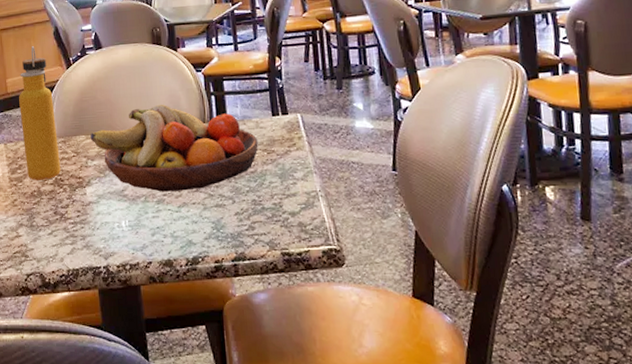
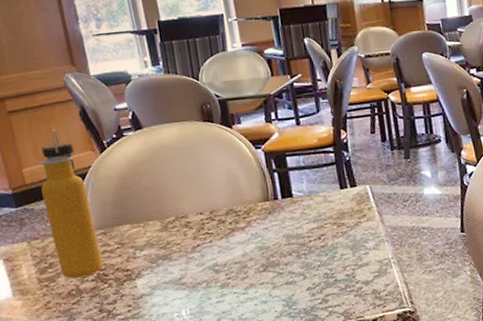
fruit bowl: present [90,104,258,192] -> none [136,185,328,276]

